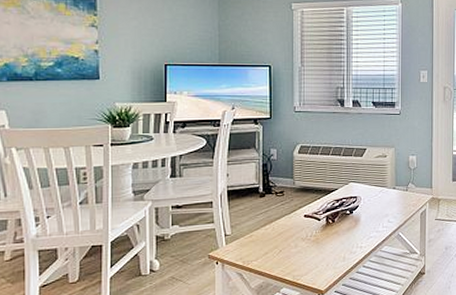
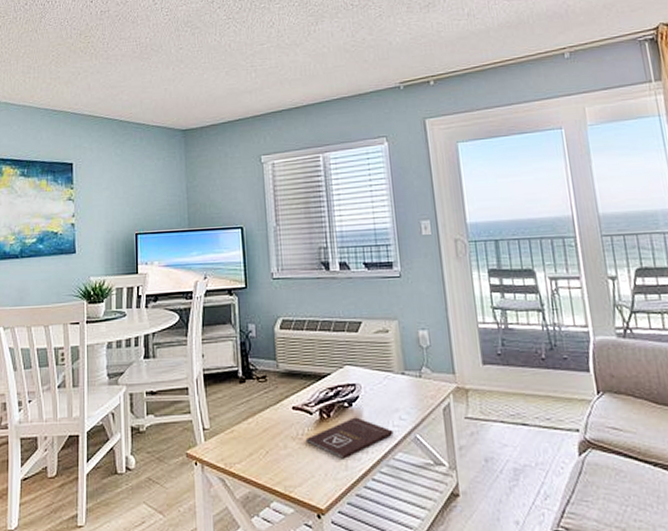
book: none [313,221,382,253] -> present [305,417,394,459]

